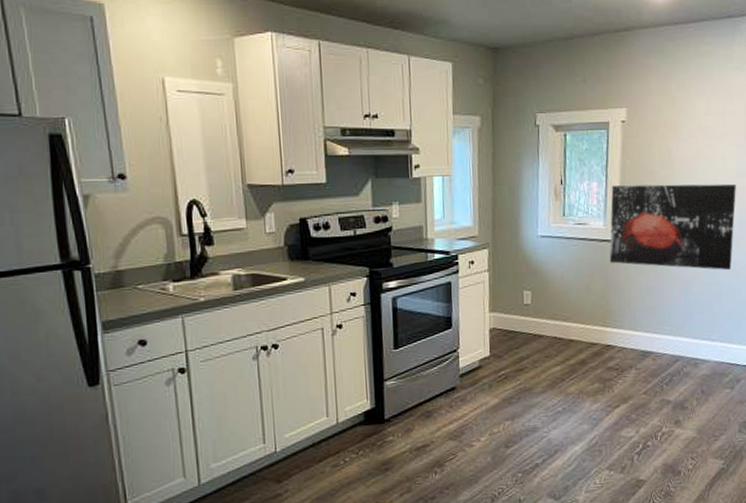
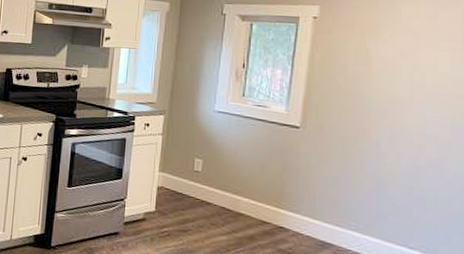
wall art: present [609,183,736,271] -> none [289,74,449,178]

